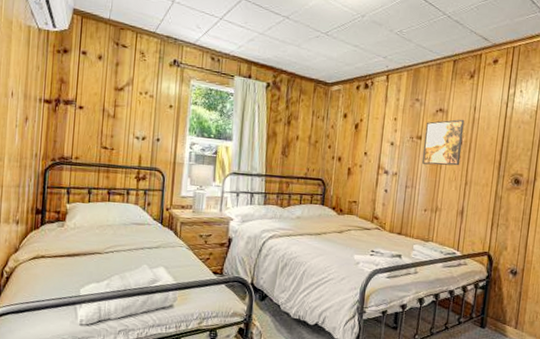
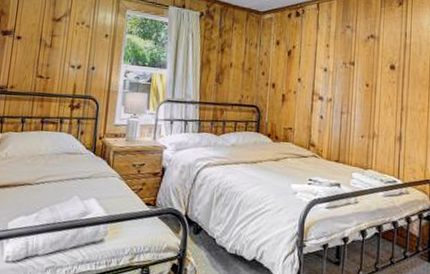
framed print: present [422,119,465,166] -> none [357,45,396,91]

